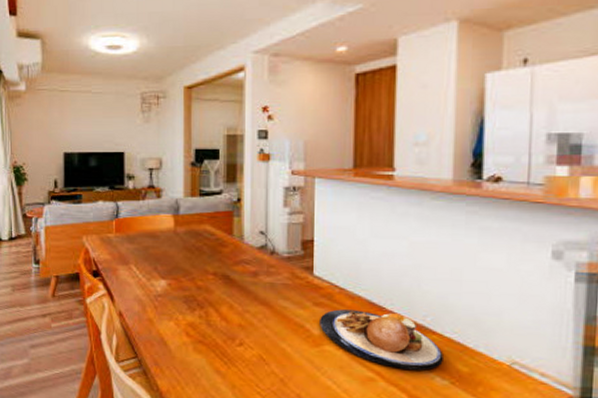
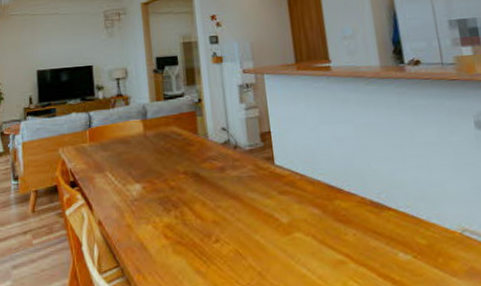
plate: present [320,309,444,371] -> none [286,193,403,248]

